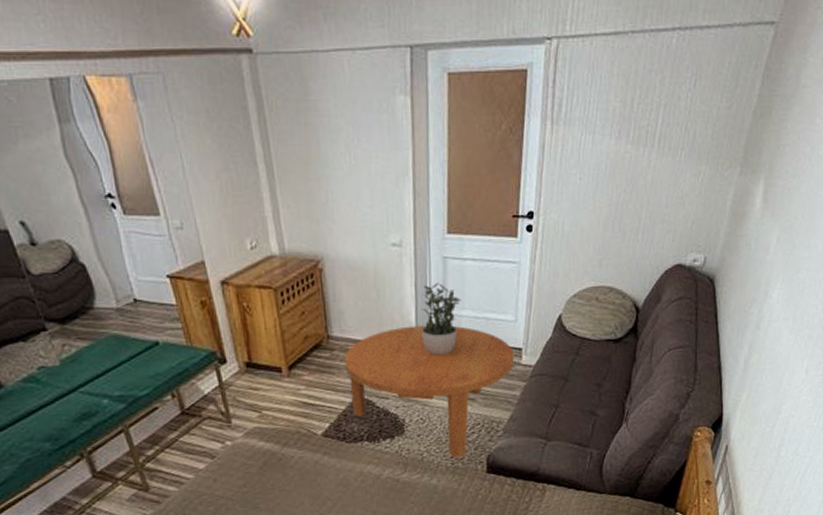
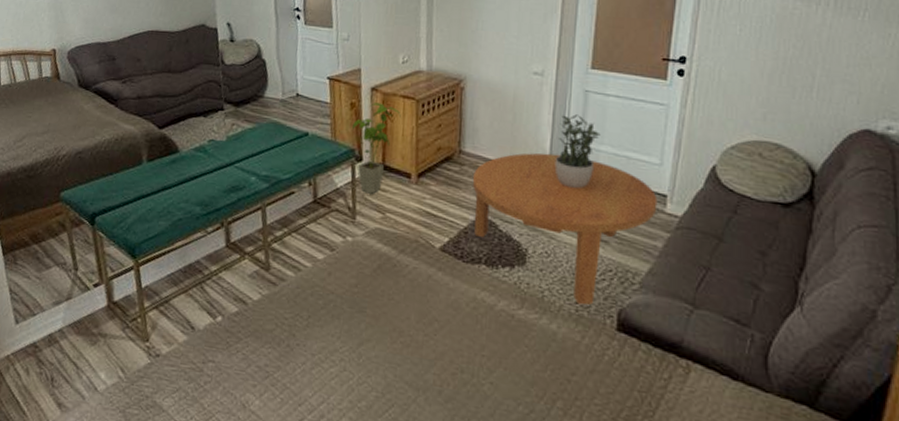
house plant: none [207,297,260,395] -> present [351,103,401,194]

